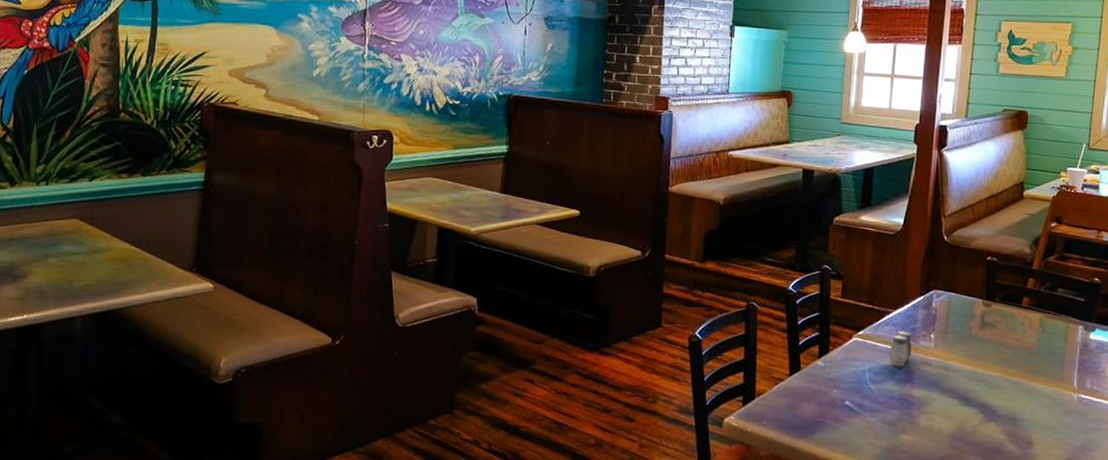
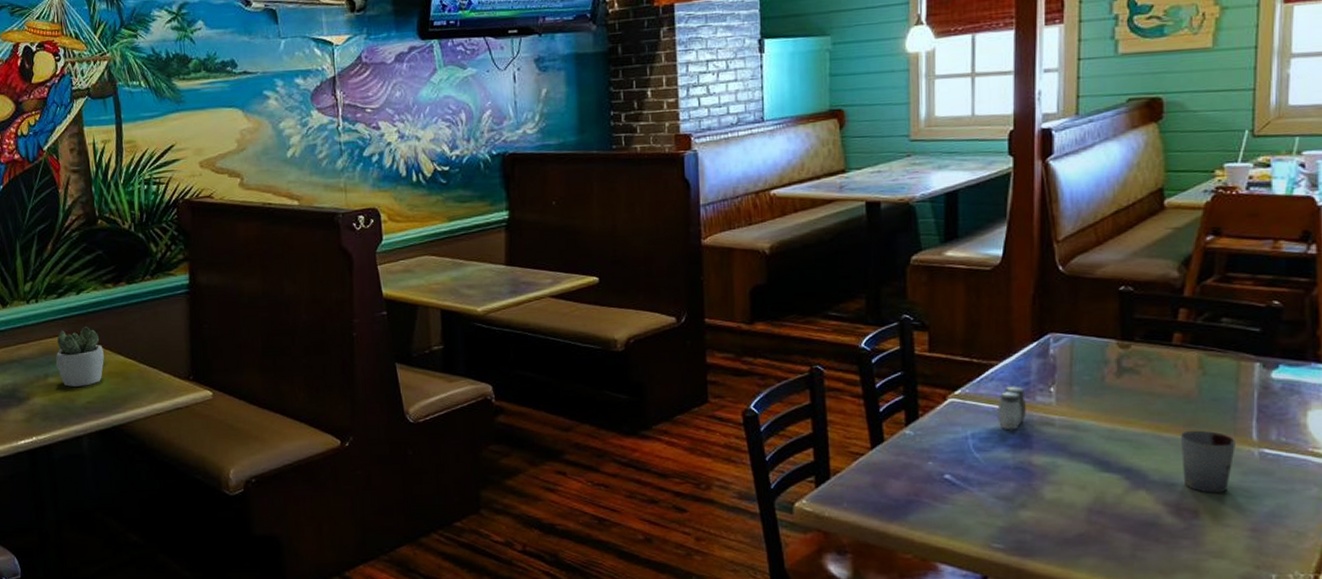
succulent plant: none [59,211,110,269] -> present [56,326,105,387]
cup: none [1022,376,1063,428] -> present [1180,430,1237,493]

